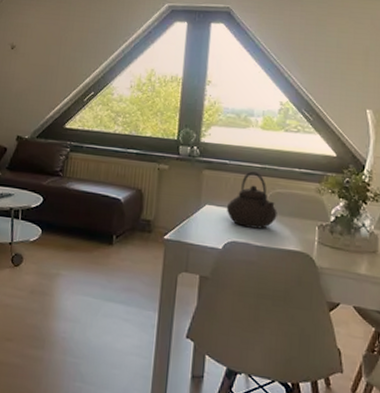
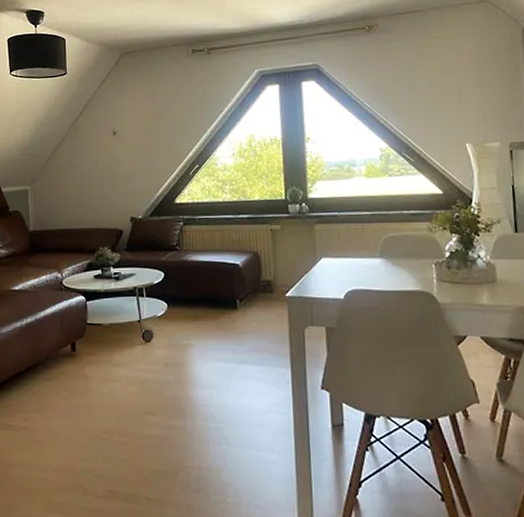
teapot: present [226,171,277,229] -> none [342,219,393,275]

